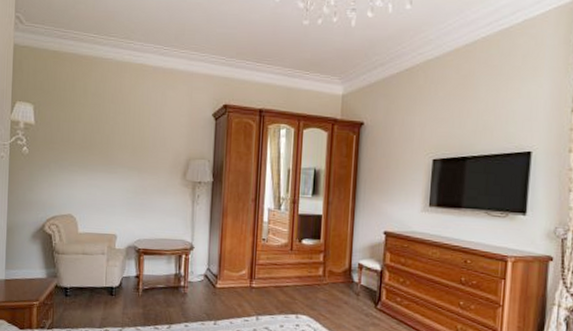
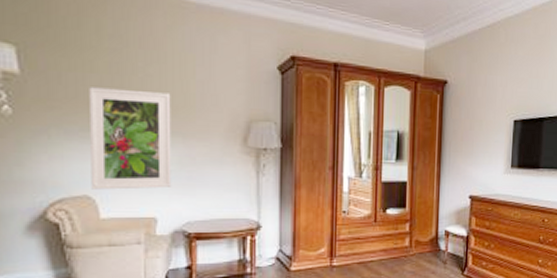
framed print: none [74,133,132,212] -> present [89,87,172,190]

